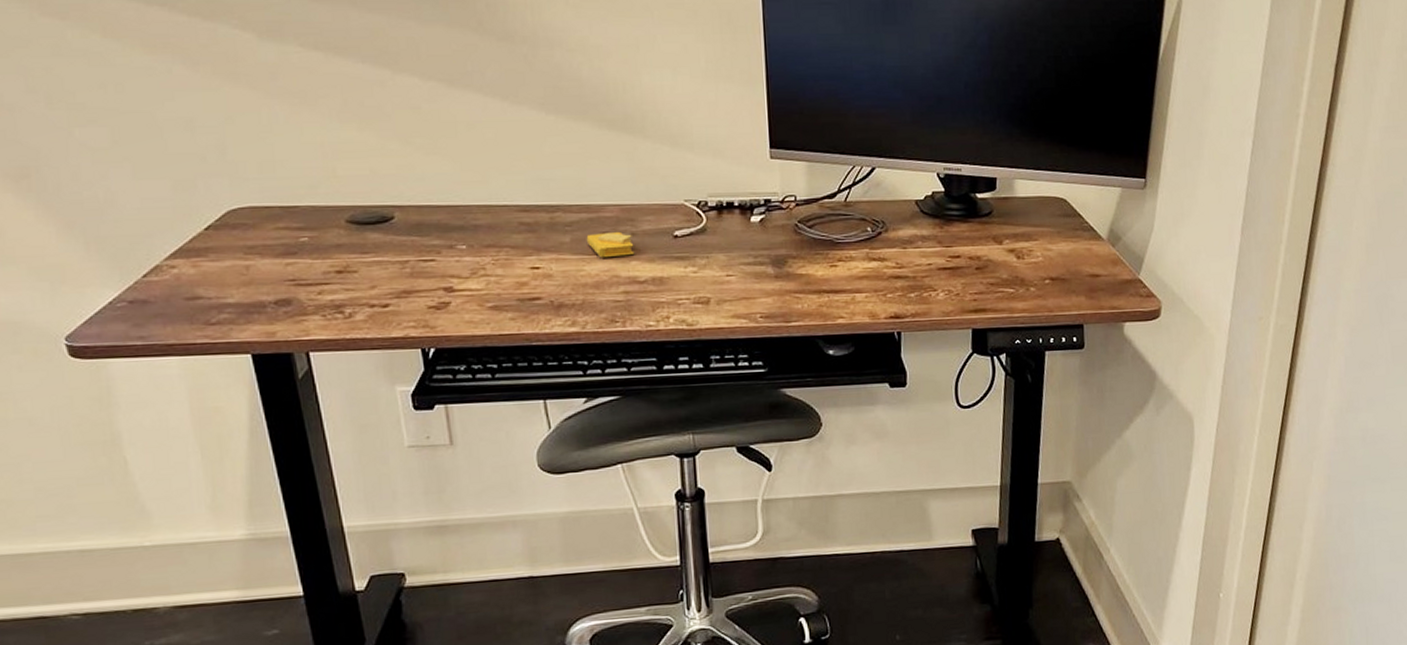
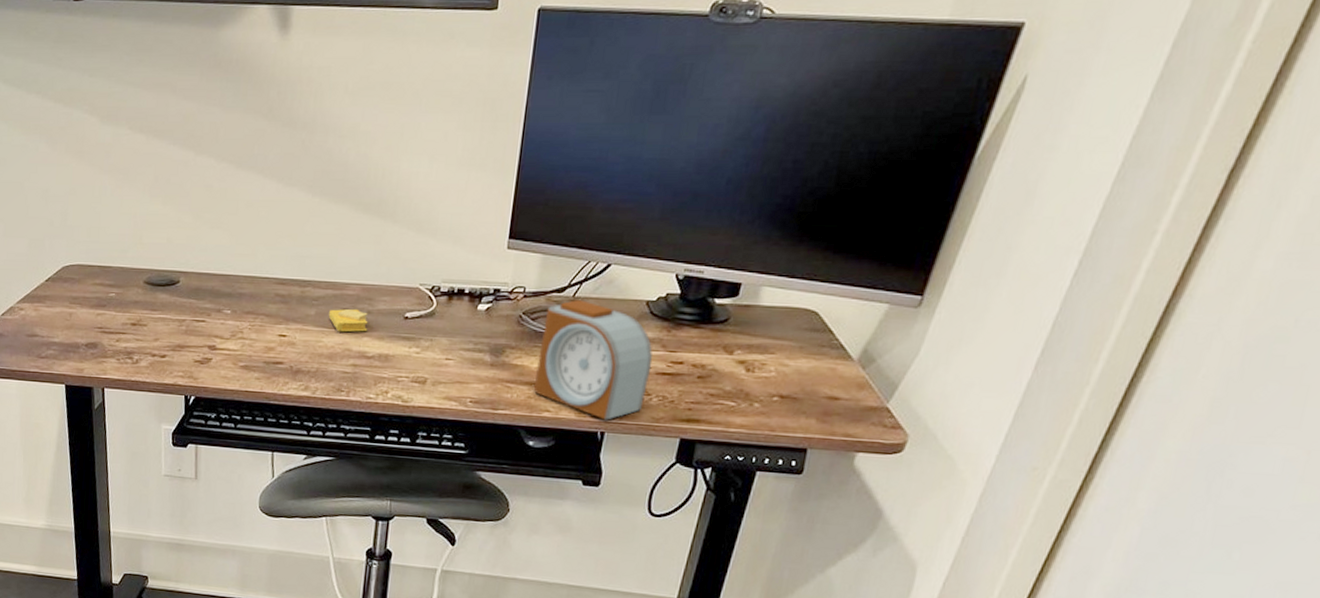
alarm clock: none [822,204,933,320] -> present [533,300,653,420]

